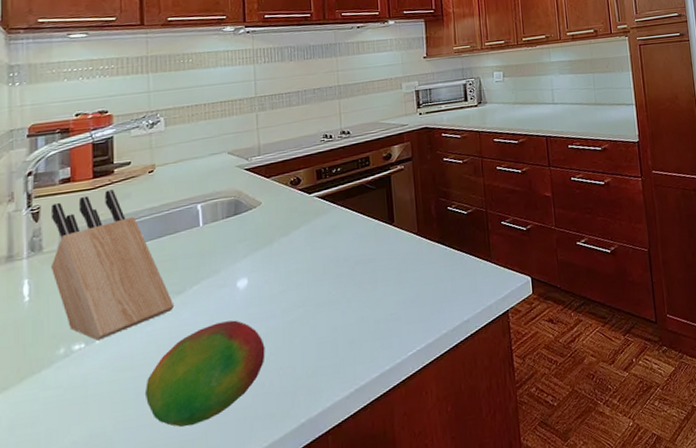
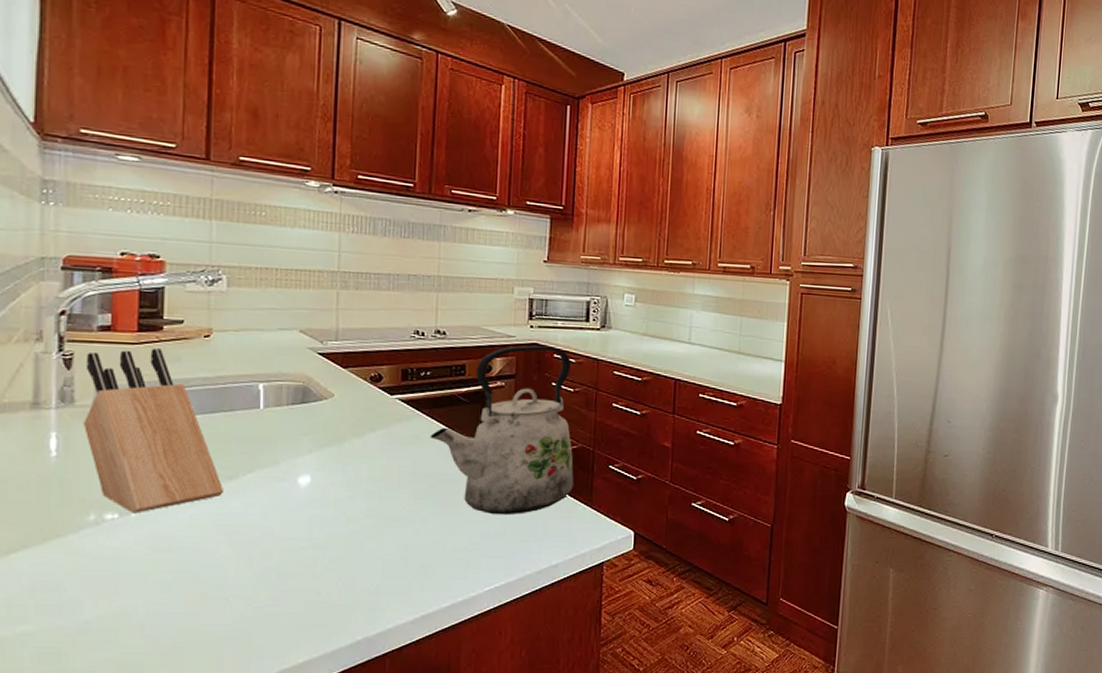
fruit: present [144,320,265,427] -> none [183,518,324,622]
kettle: none [346,127,474,284] -> present [430,345,574,515]

